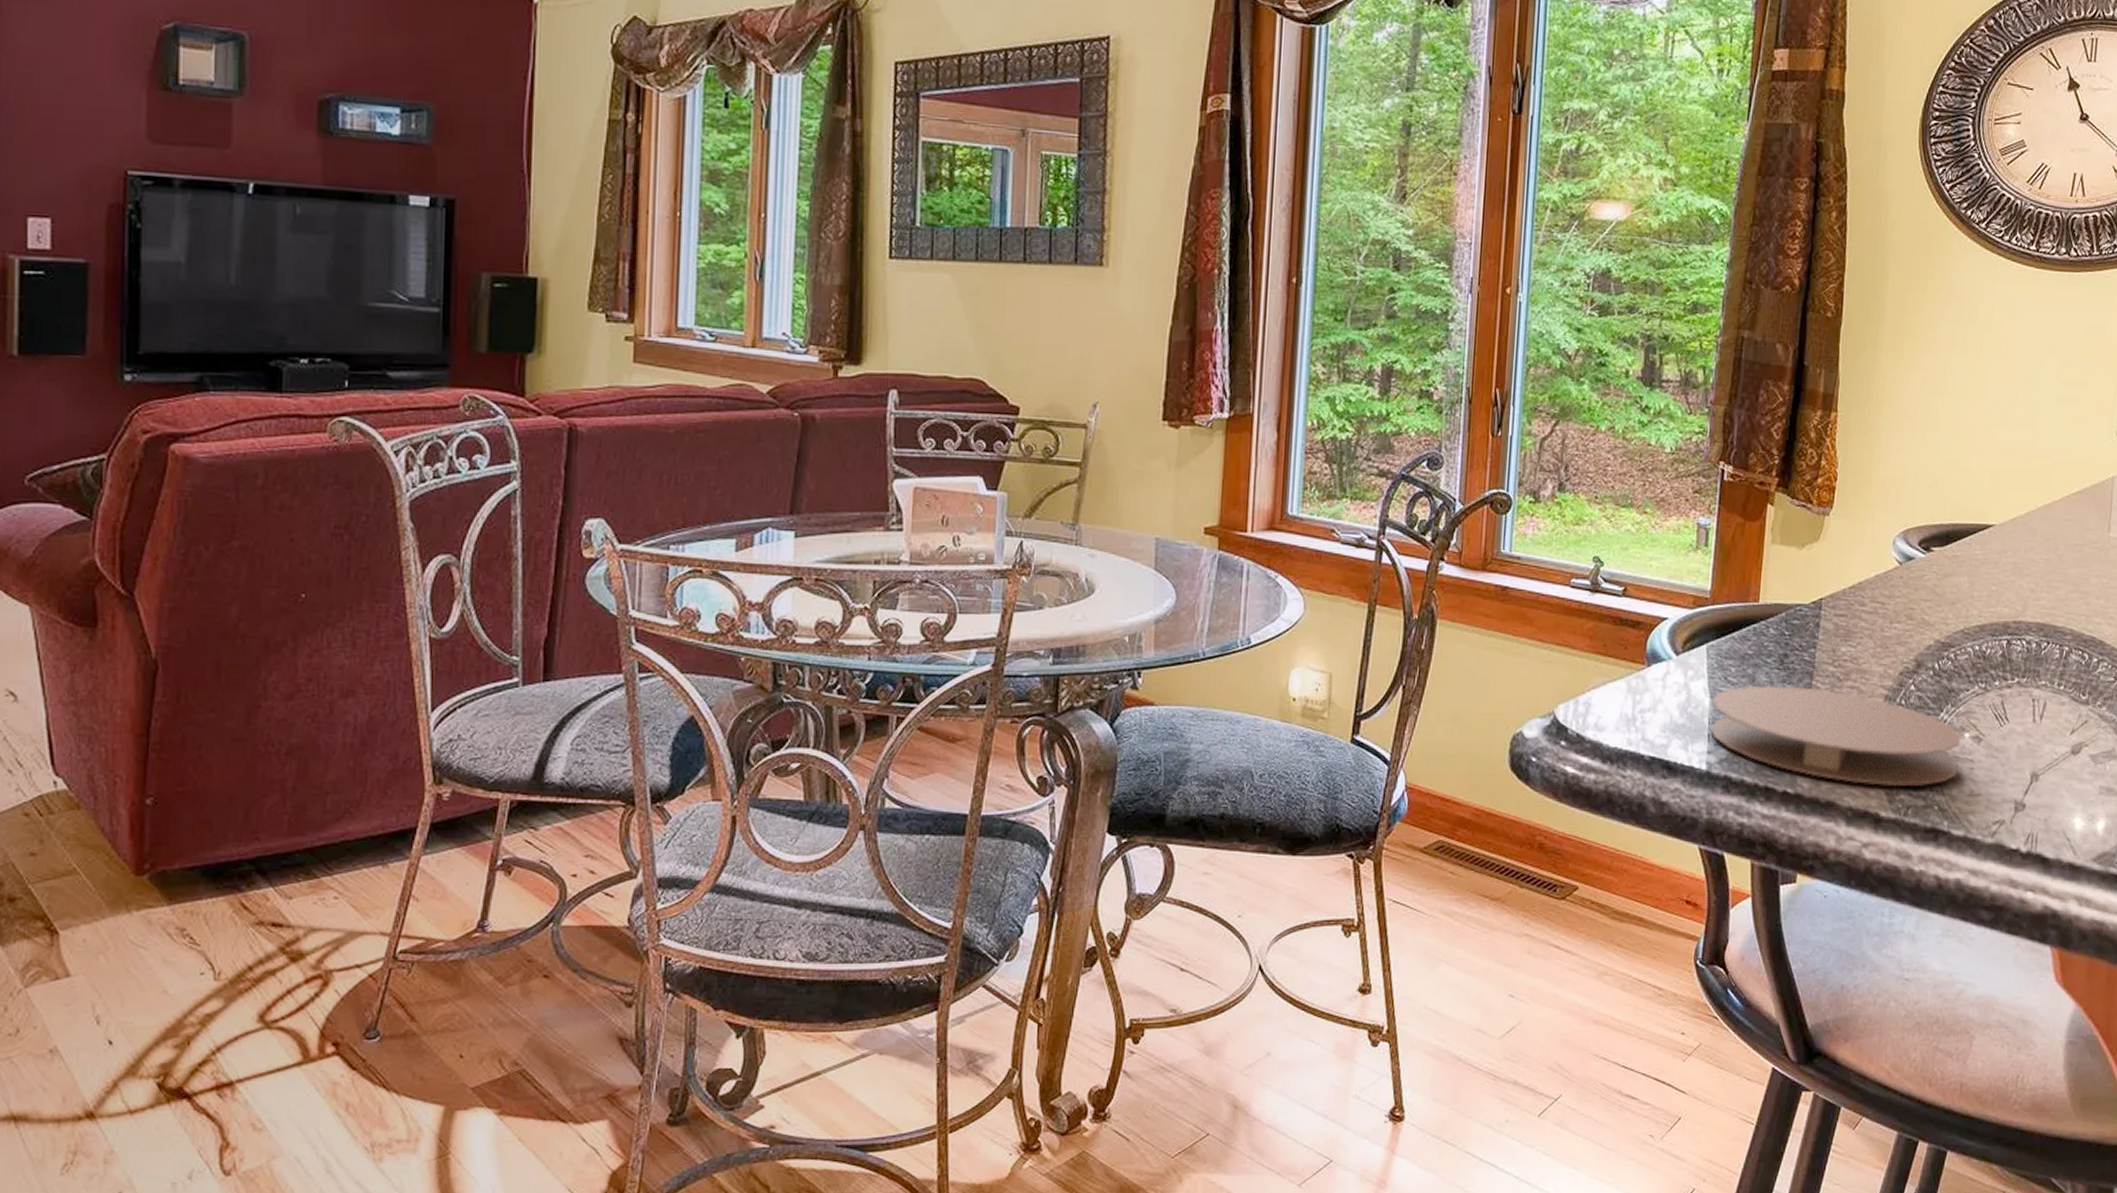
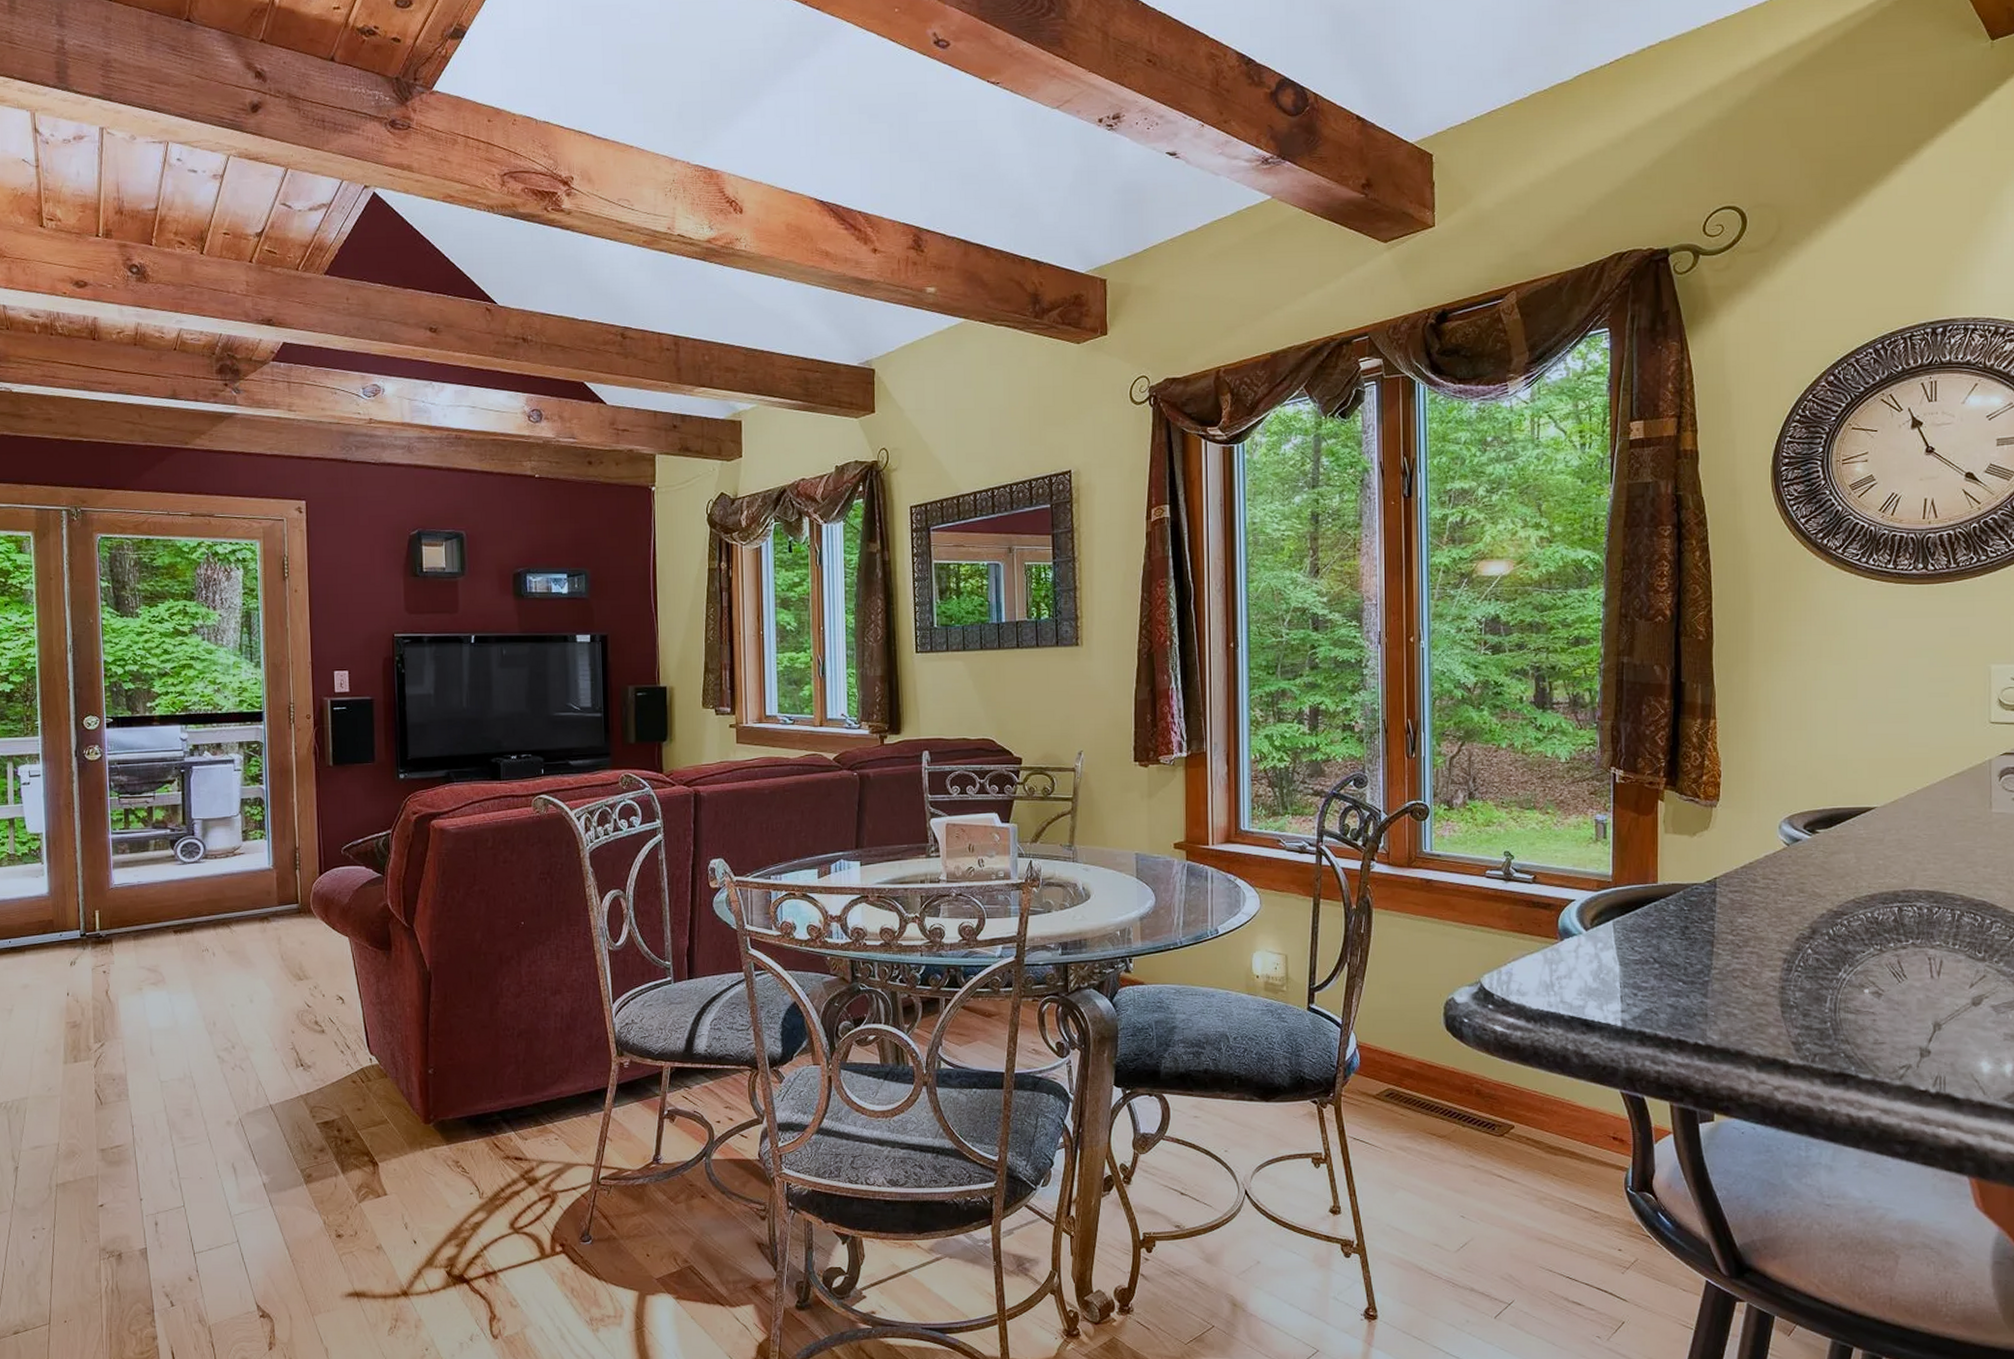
coaster: present [1710,685,1961,787] -> none [1622,953,1861,1038]

